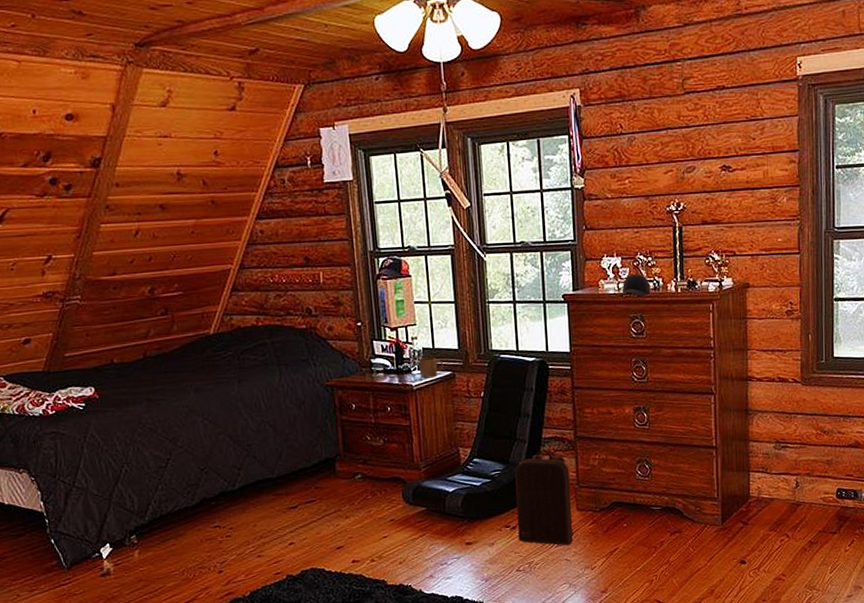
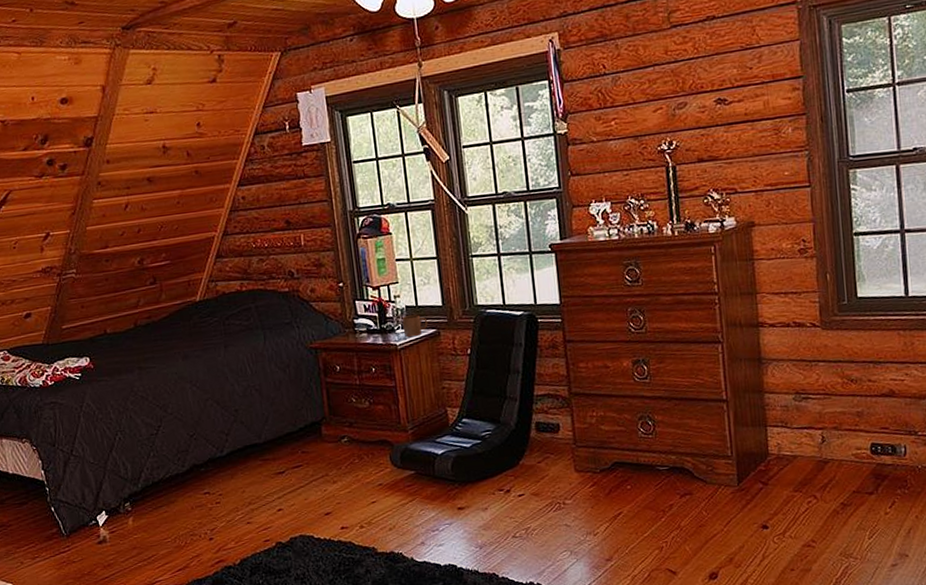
backpack: present [515,449,574,546] -> none [506,407,573,510]
baseball cap: present [618,273,651,297] -> none [609,217,645,244]

